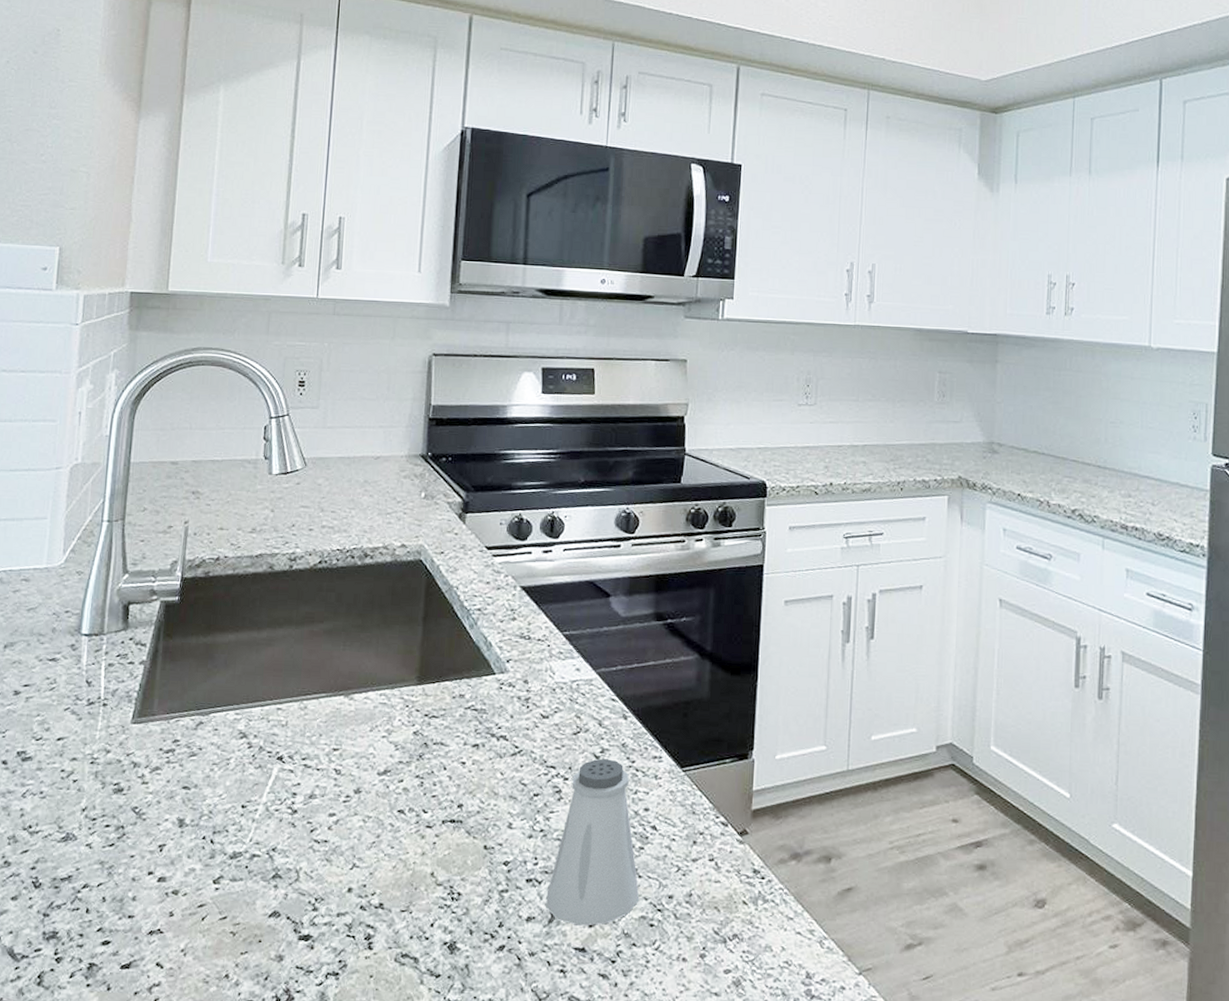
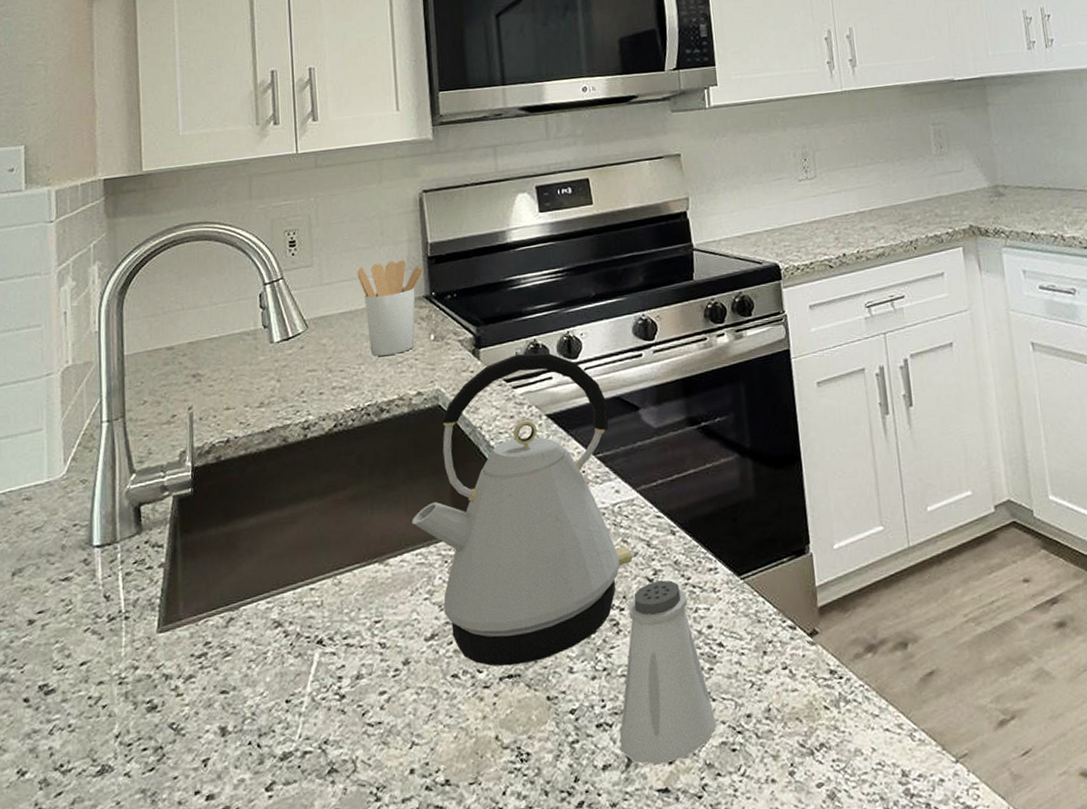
utensil holder: none [359,416,423,505] -> present [357,260,423,357]
kettle: none [380,524,583,812] -> present [411,352,633,667]

